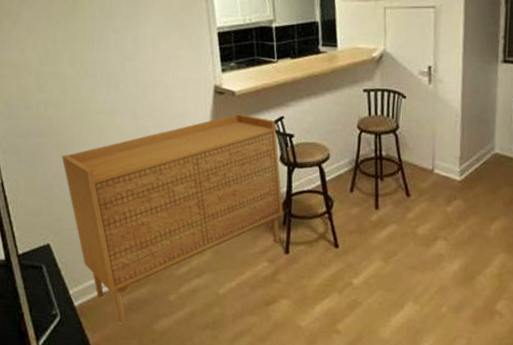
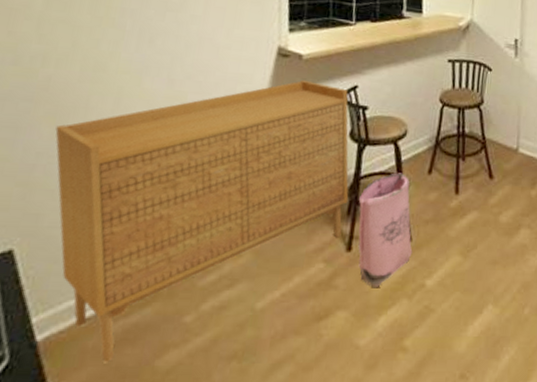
bag: none [291,191,340,283] -> present [358,173,413,287]

